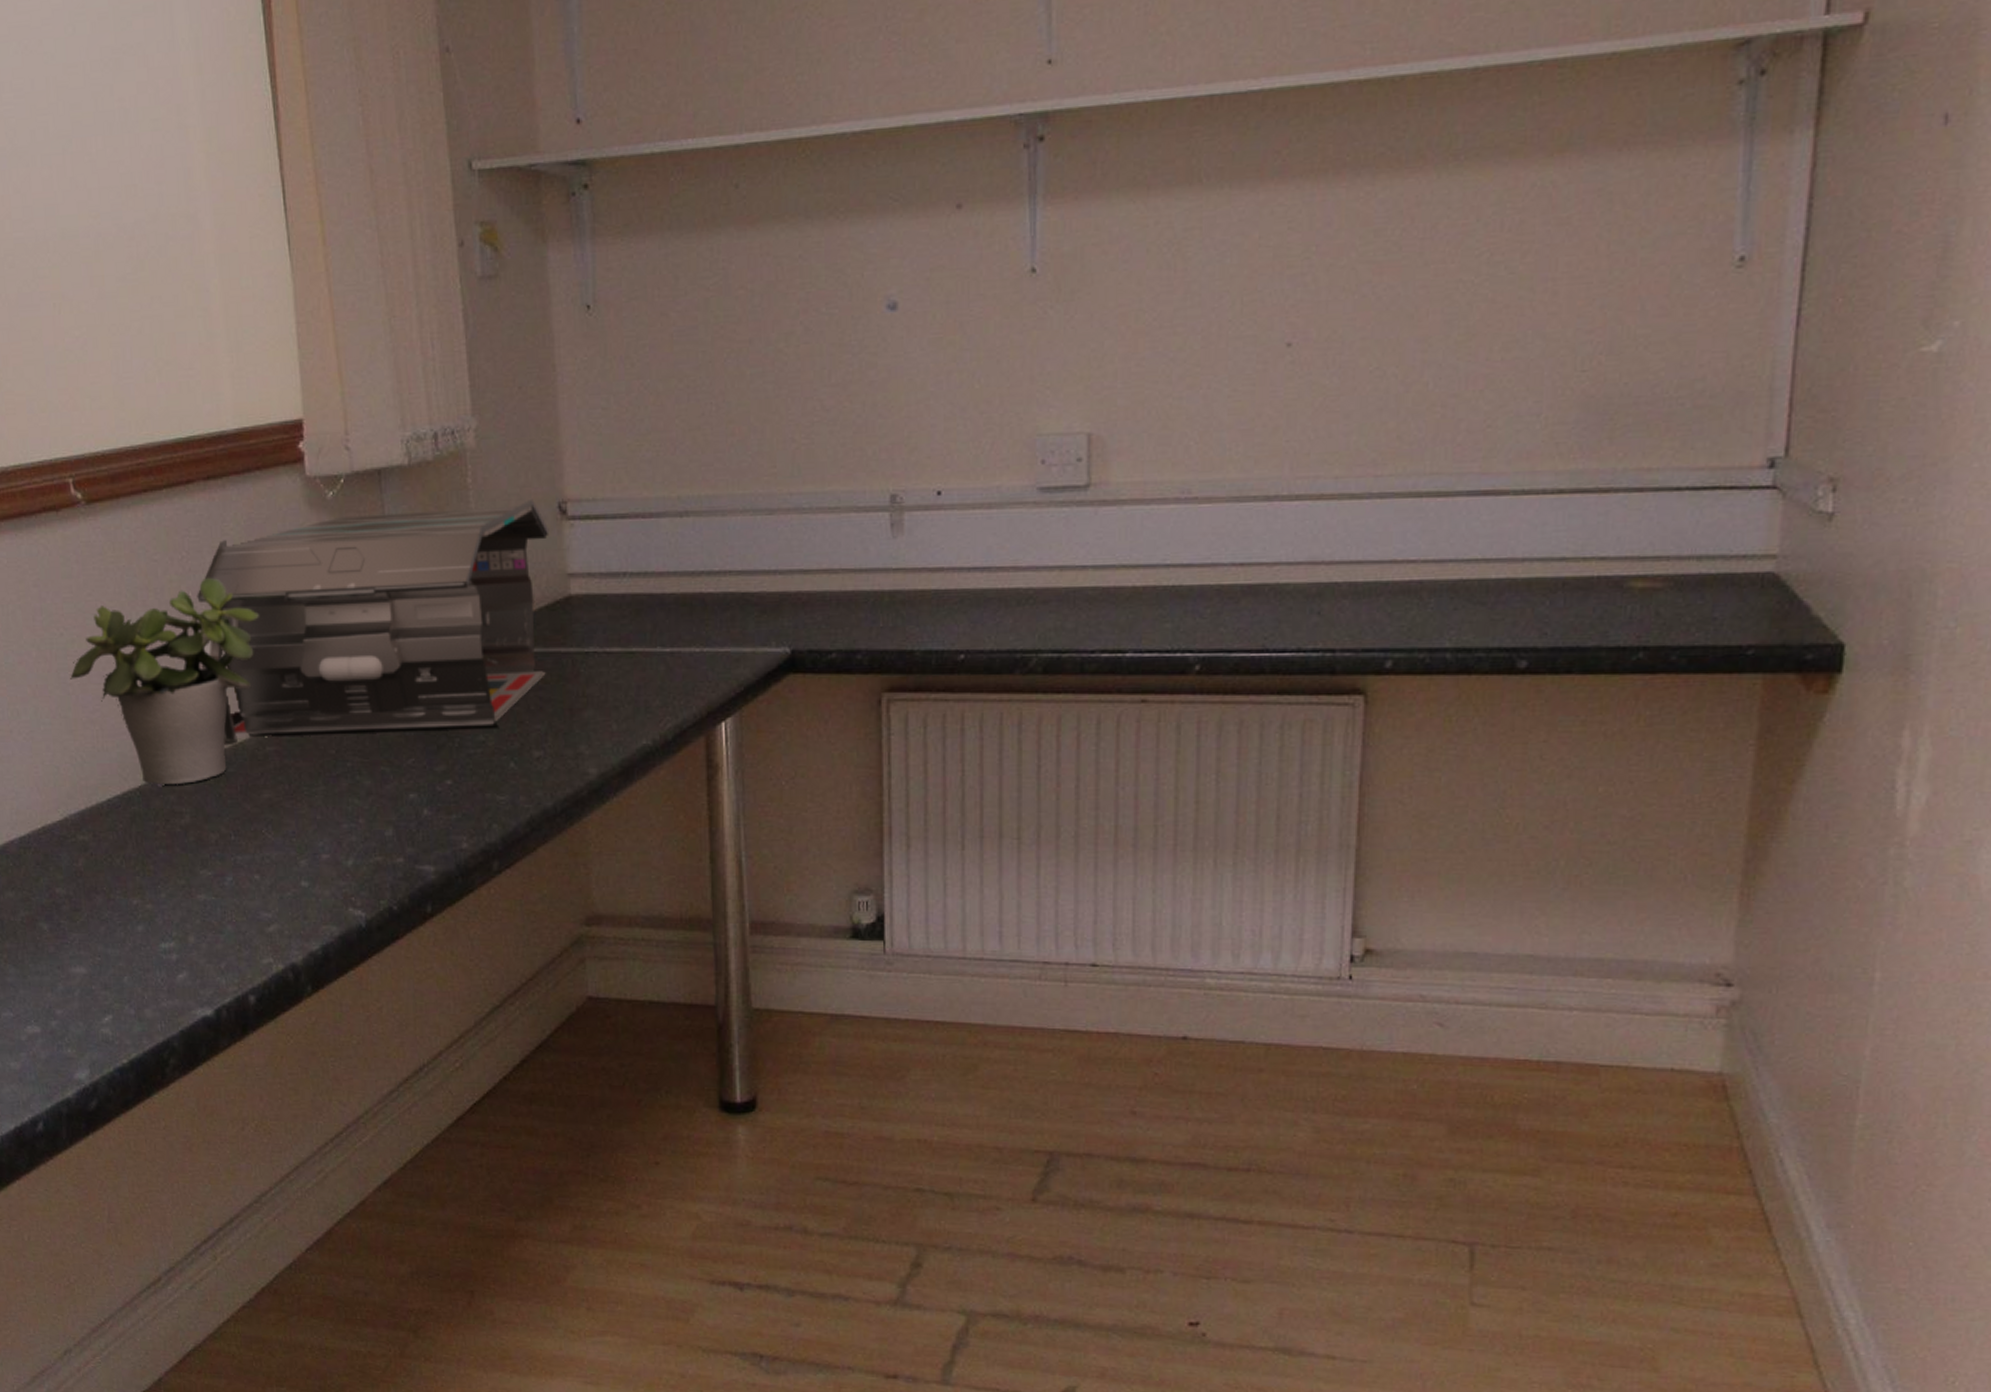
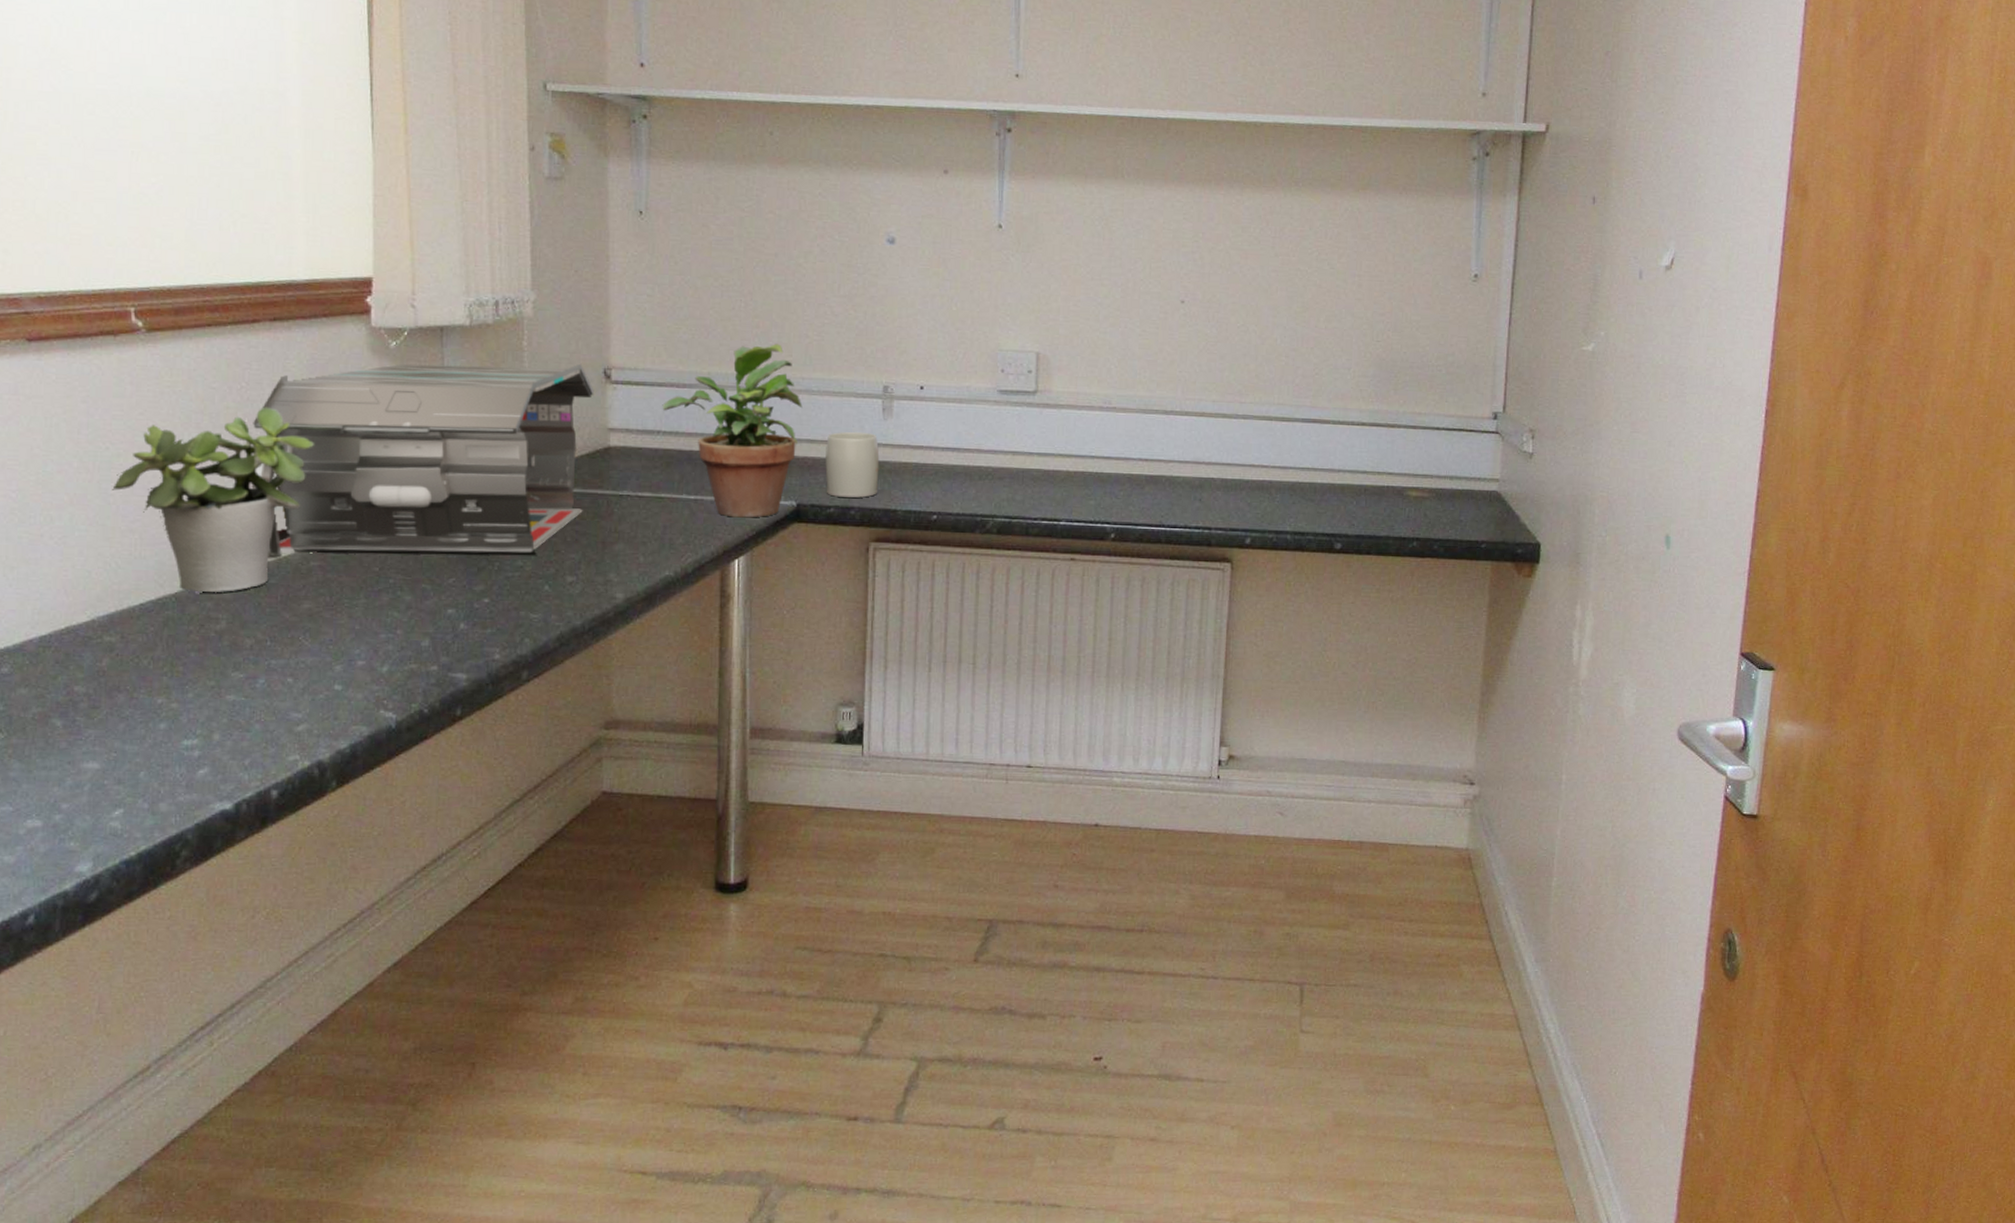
potted plant: none [627,453,792,671] -> present [662,344,803,518]
mug: none [823,555,890,639] -> present [825,431,880,498]

